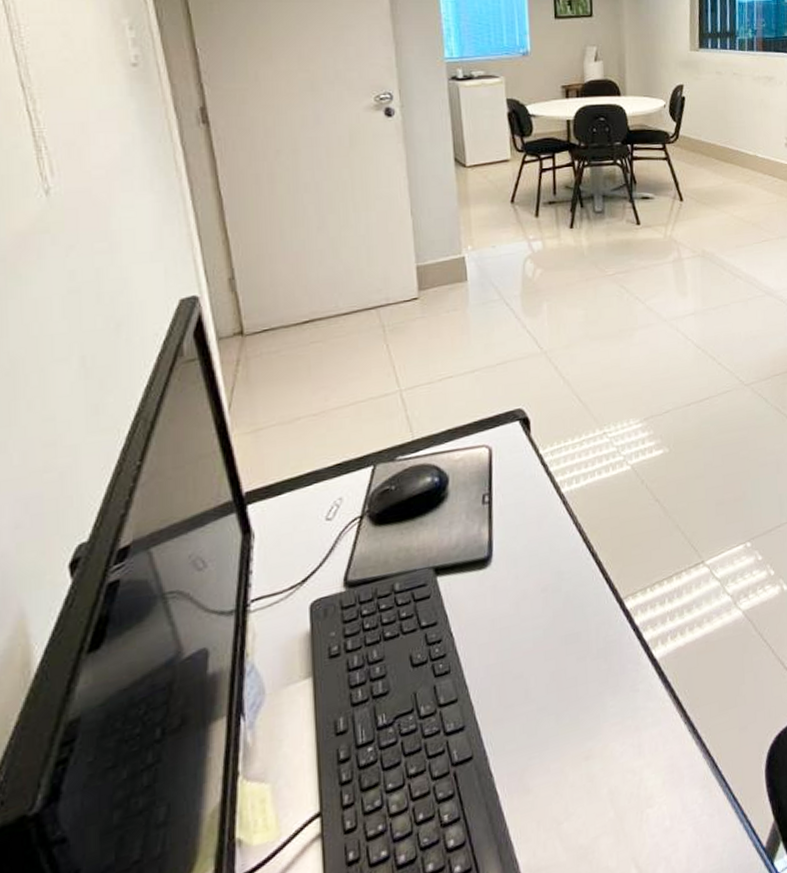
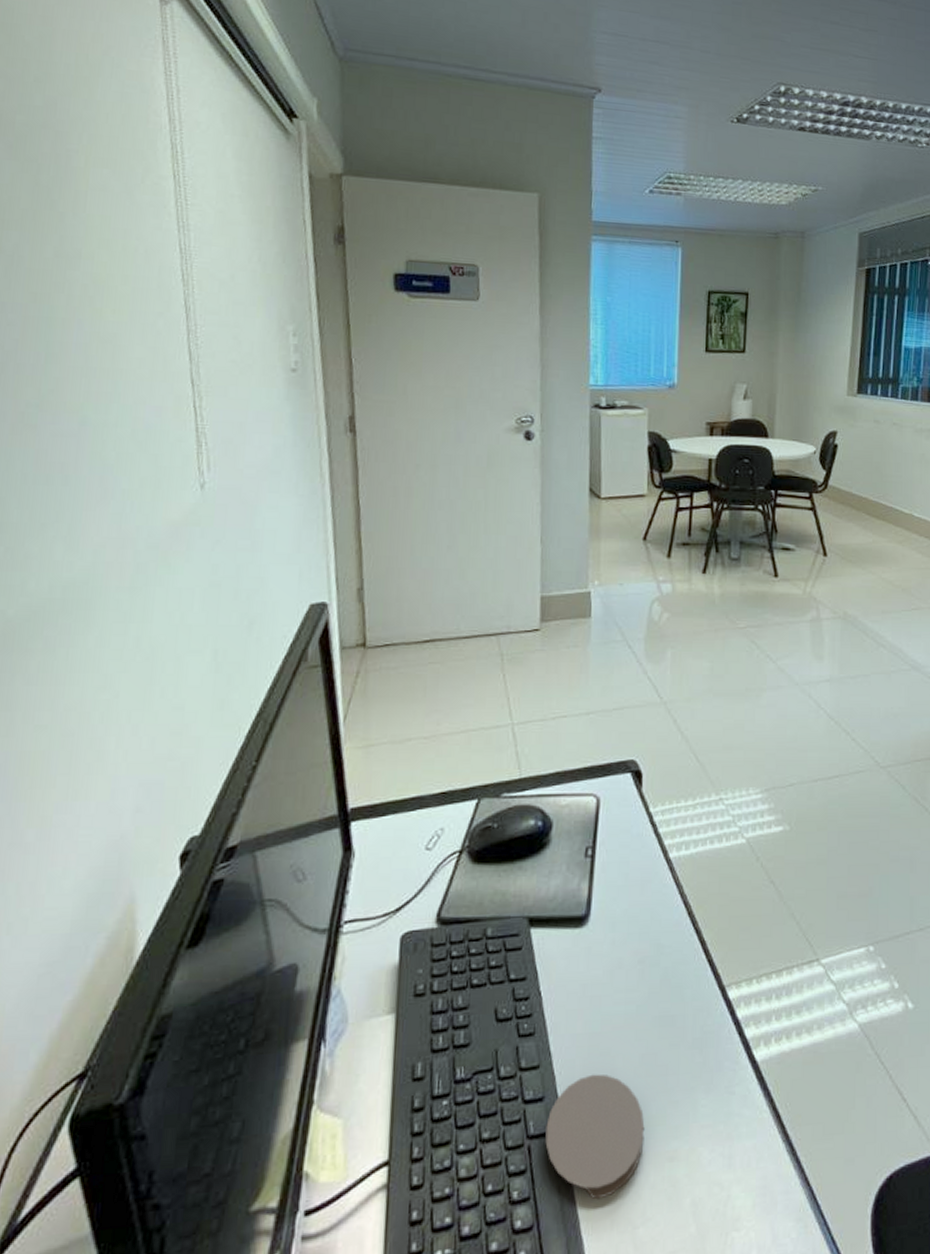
coaster: none [469,695,561,807] -> present [545,1074,645,1200]

